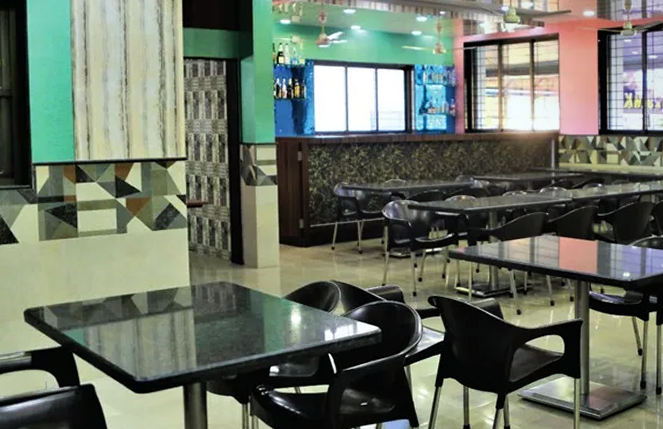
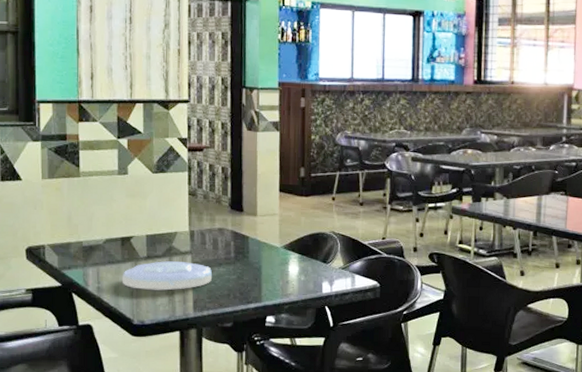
plate: none [123,317,214,346] -> present [121,261,212,291]

